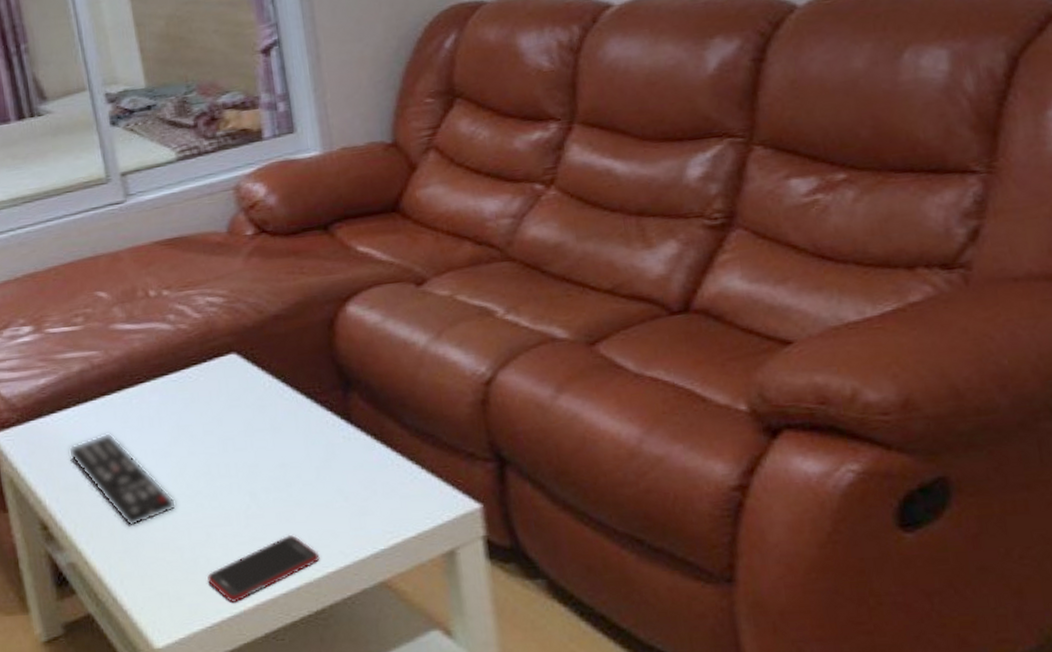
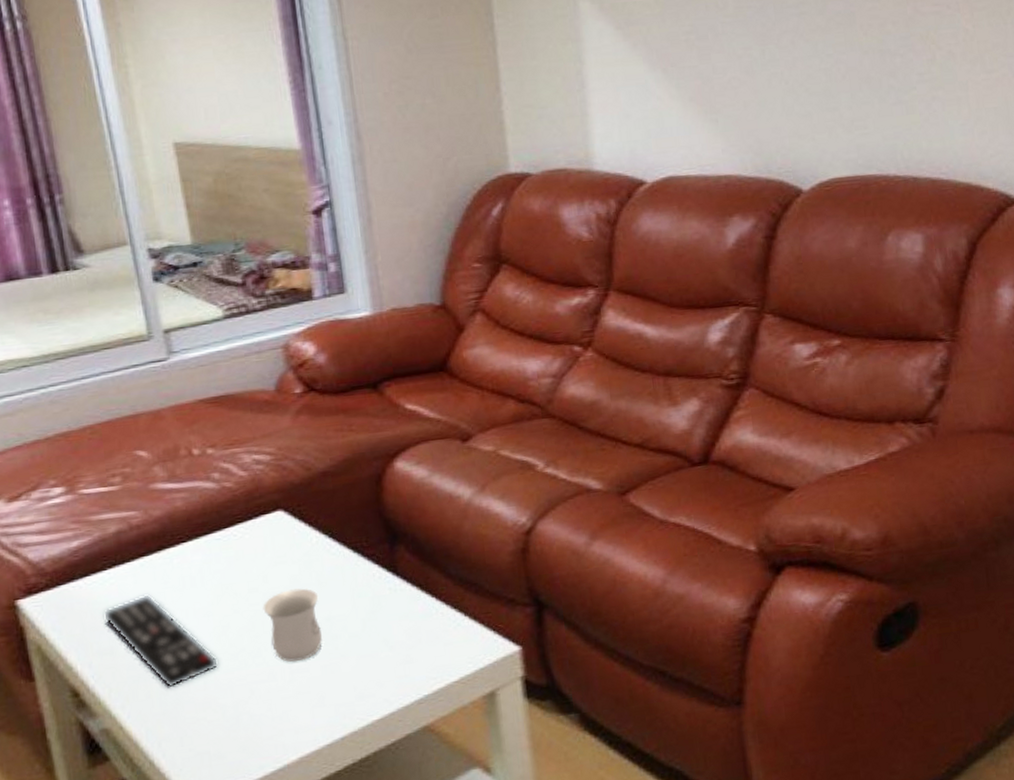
cell phone: present [207,534,320,603] -> none [250,686,365,757]
mug: none [218,433,277,508] -> present [263,588,323,663]

